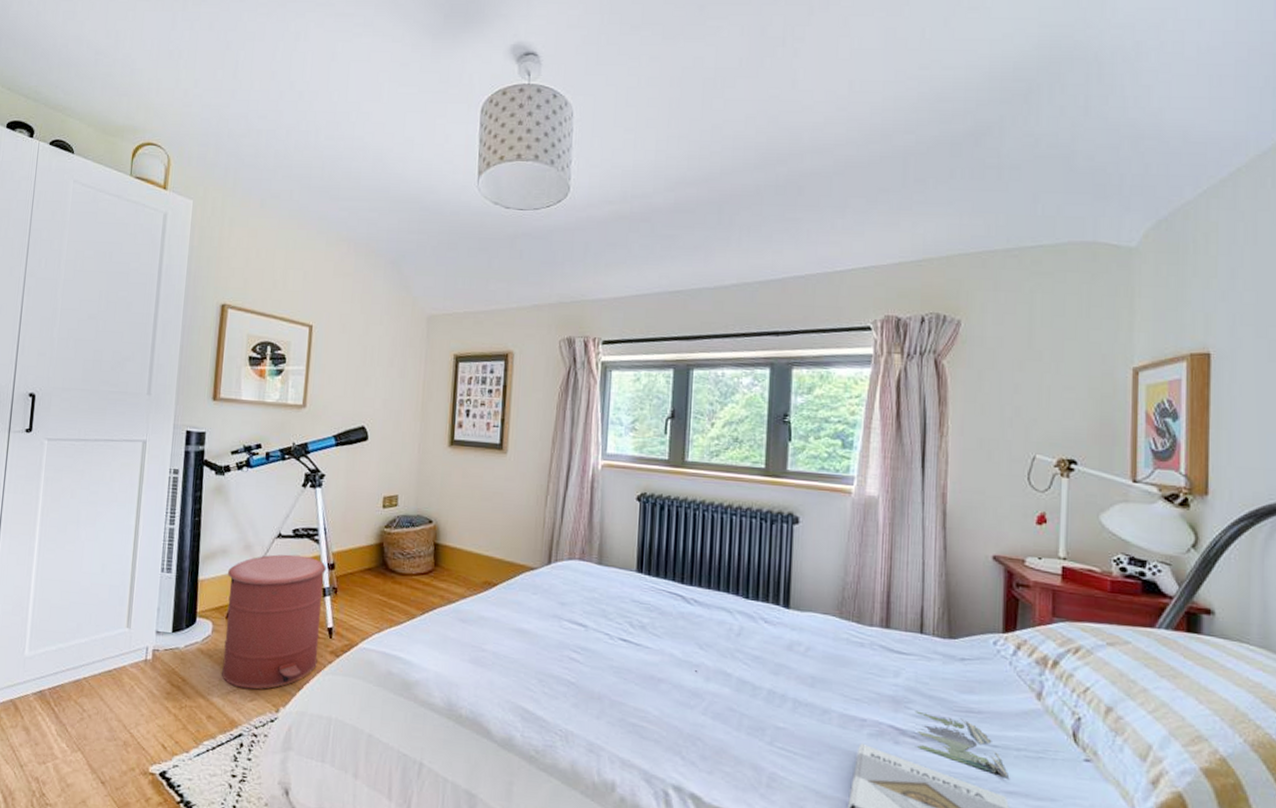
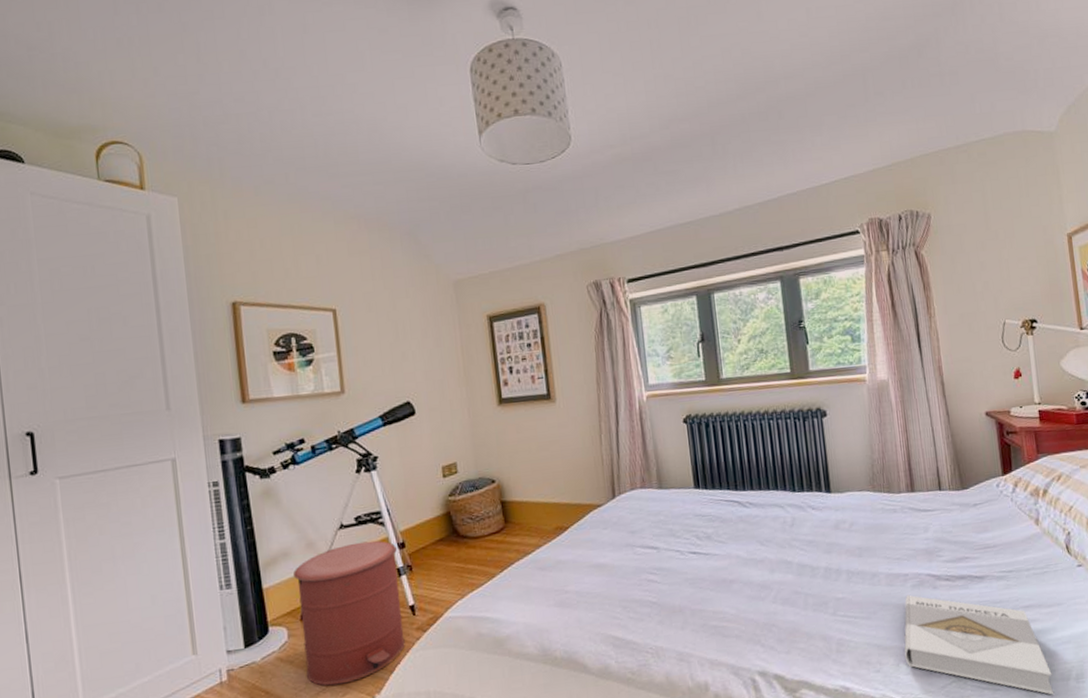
tray: present [695,670,1008,779] -> none [761,554,1024,596]

